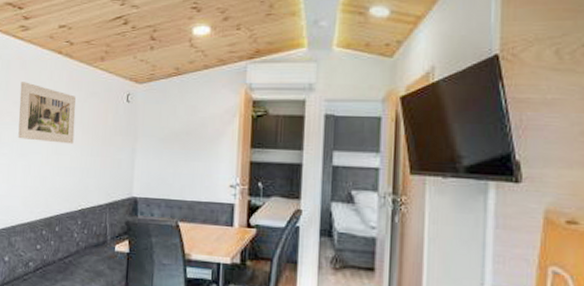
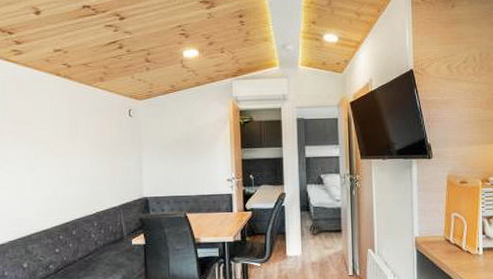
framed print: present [18,82,76,144] -> none [20,102,82,157]

